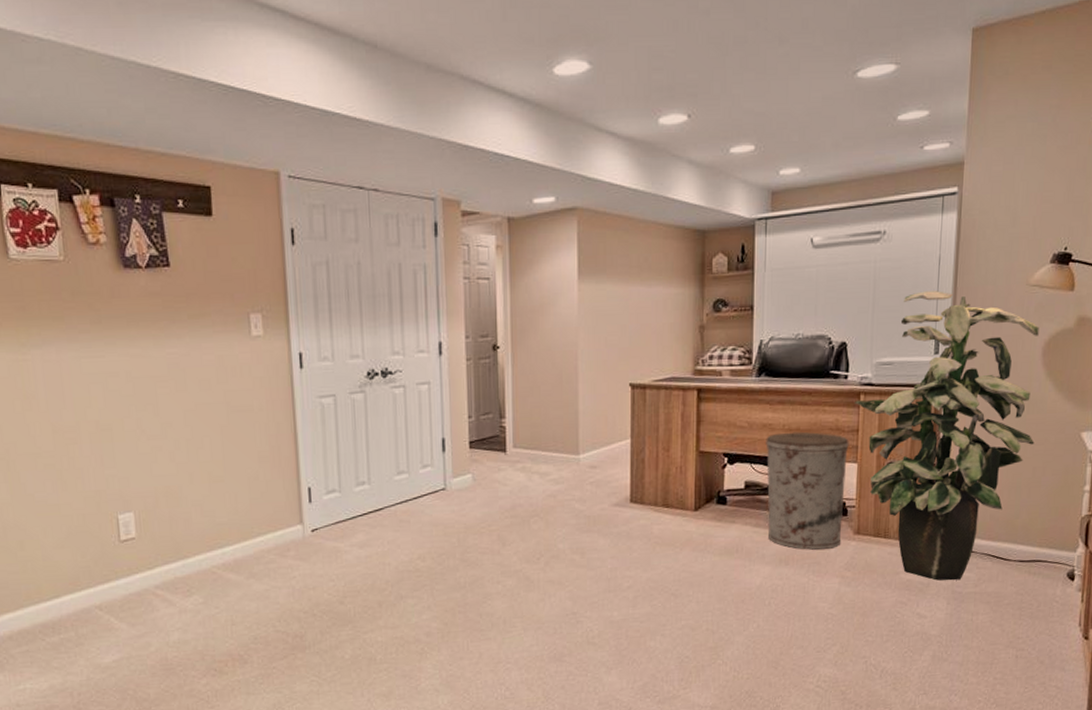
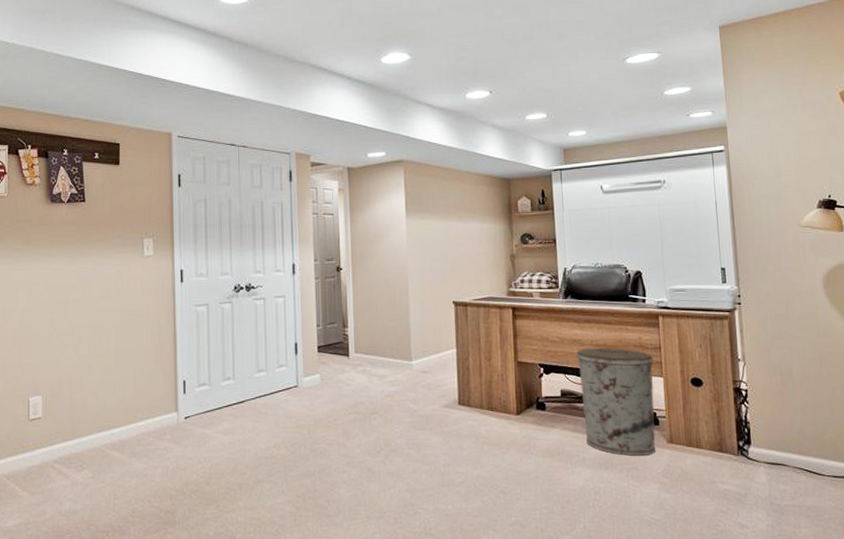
indoor plant: present [855,291,1039,581] -> none [654,229,830,492]

